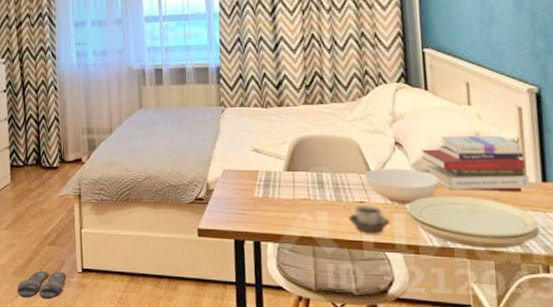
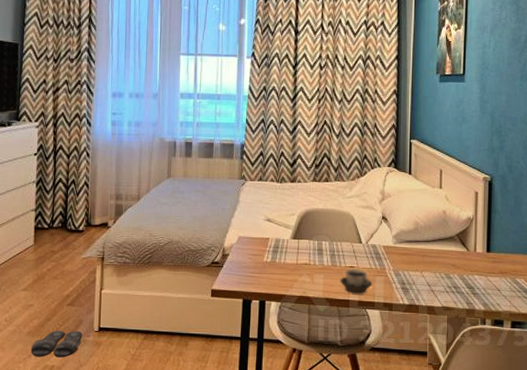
bowl: present [364,168,440,205] -> none [356,238,413,270]
plate: present [407,196,540,249] -> none [386,262,481,306]
books: present [421,136,531,191] -> none [401,213,479,259]

